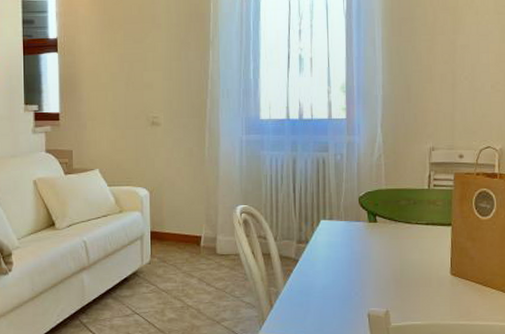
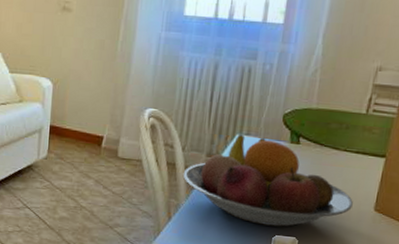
fruit bowl: none [278,219,432,301] -> present [182,134,353,227]

